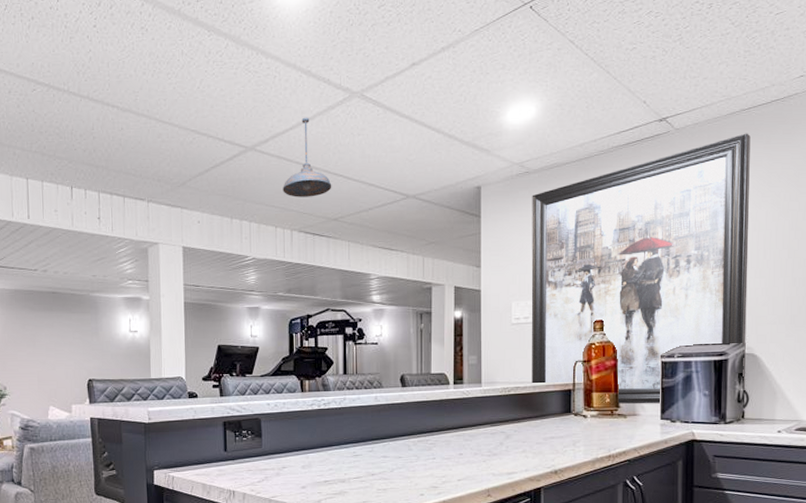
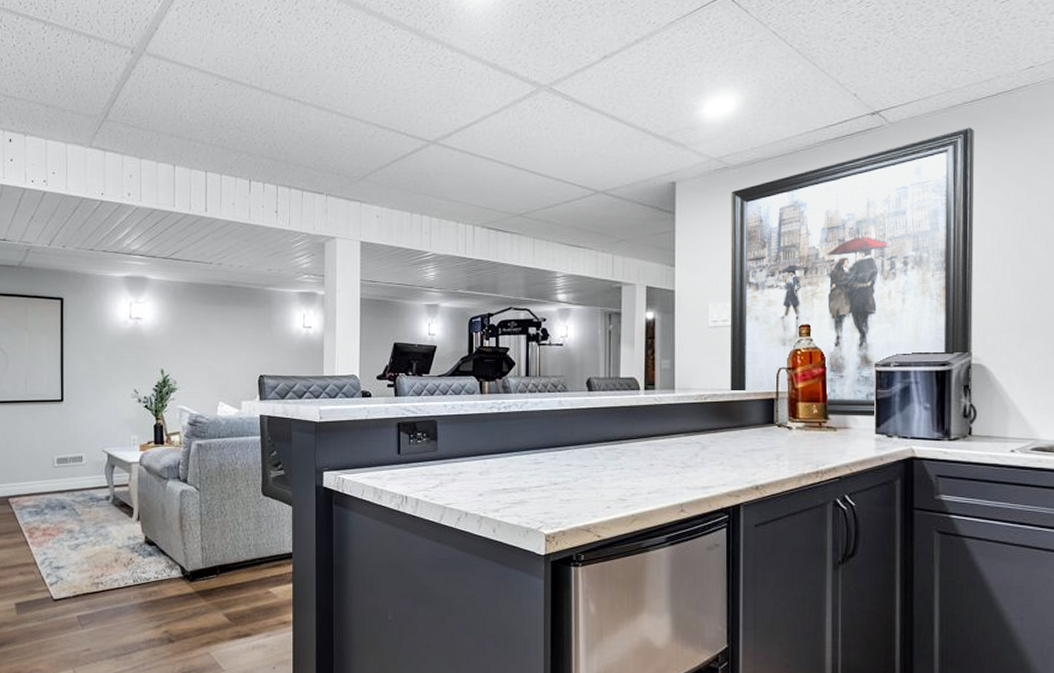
pendant light: present [283,117,332,197] -> none [465,111,517,192]

